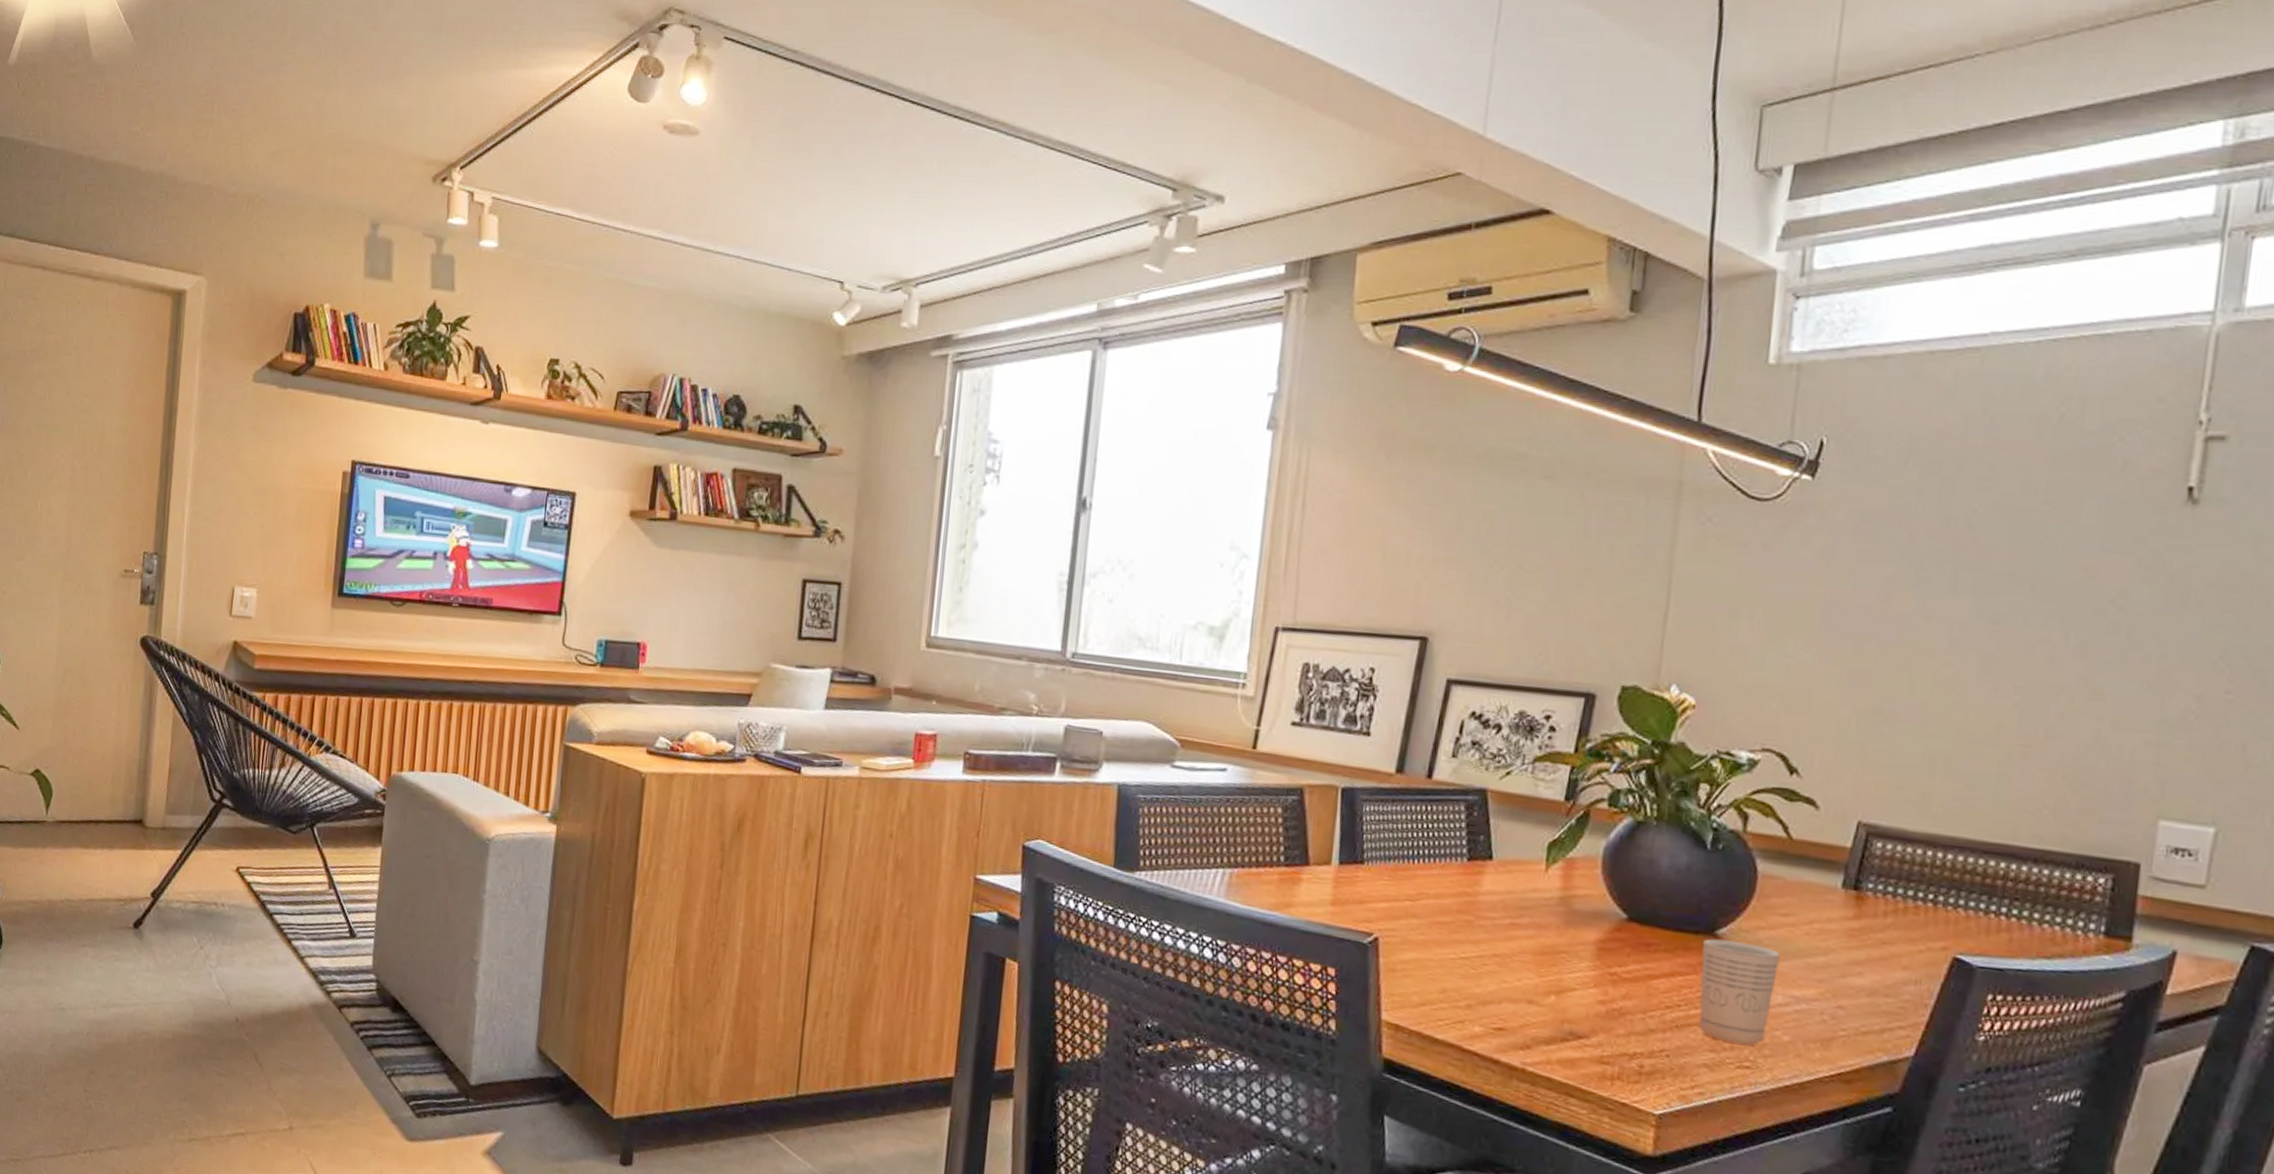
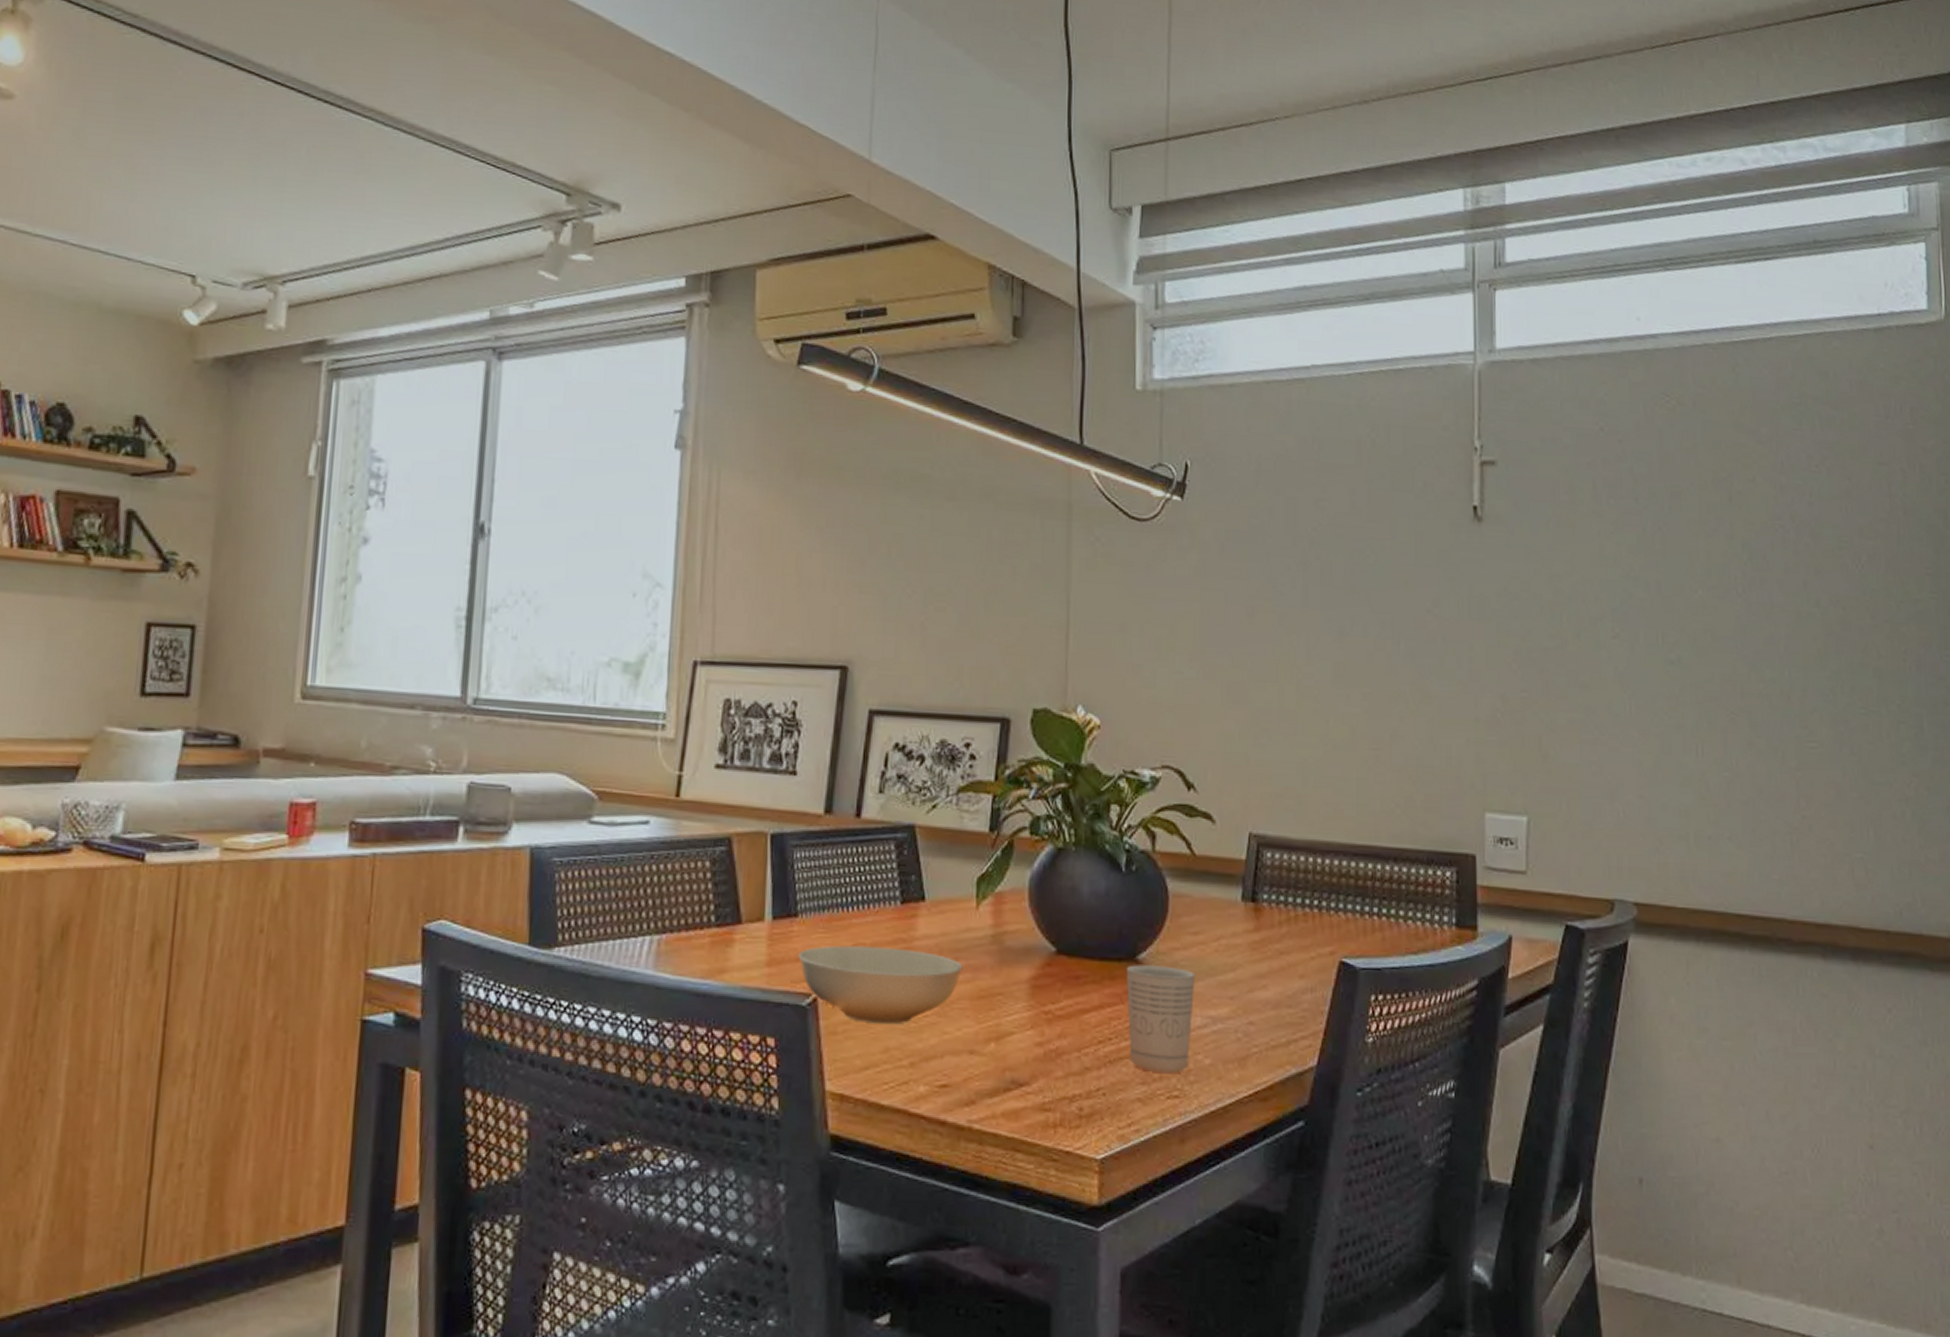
bowl: none [1362,892,1527,969] -> present [798,945,963,1025]

